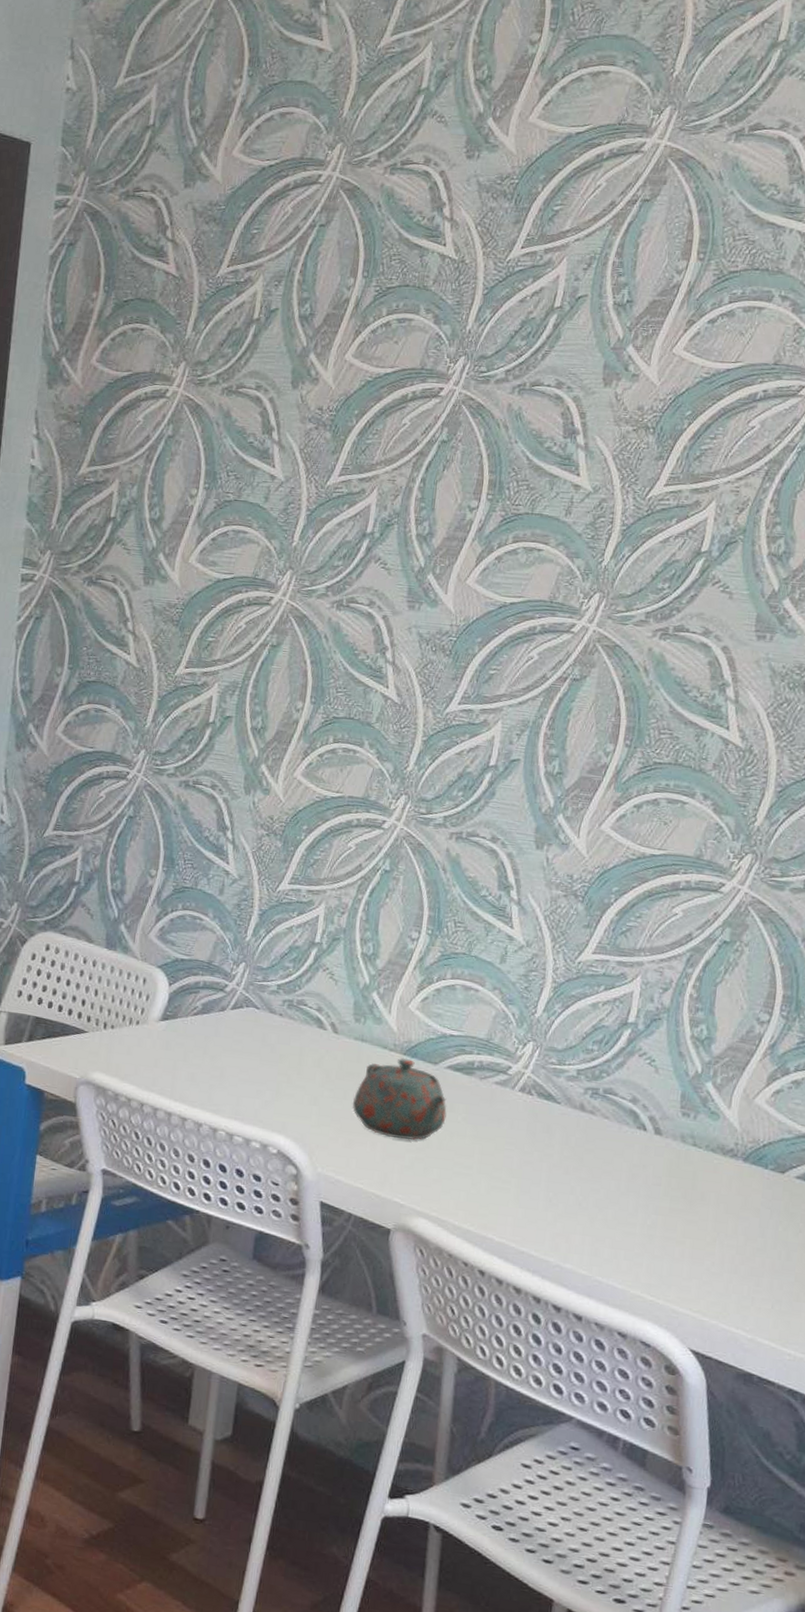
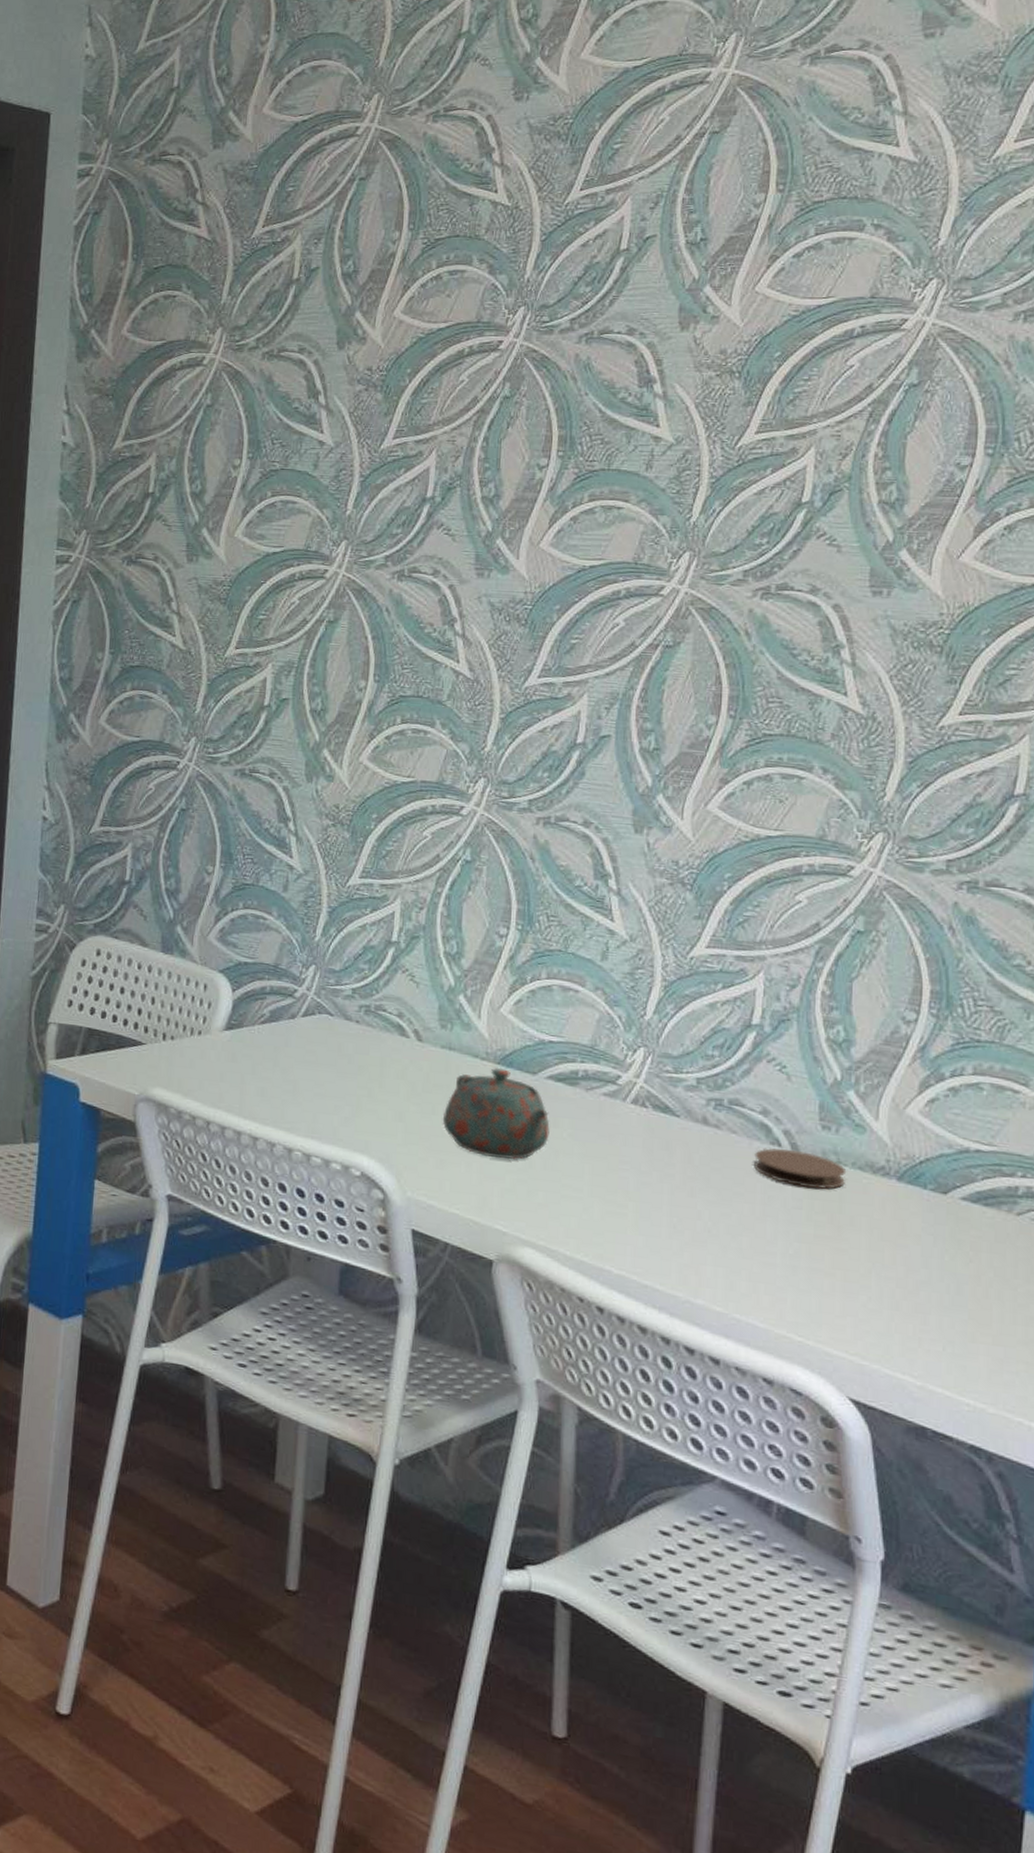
coaster: none [621,1132,701,1169] -> present [753,1148,847,1189]

